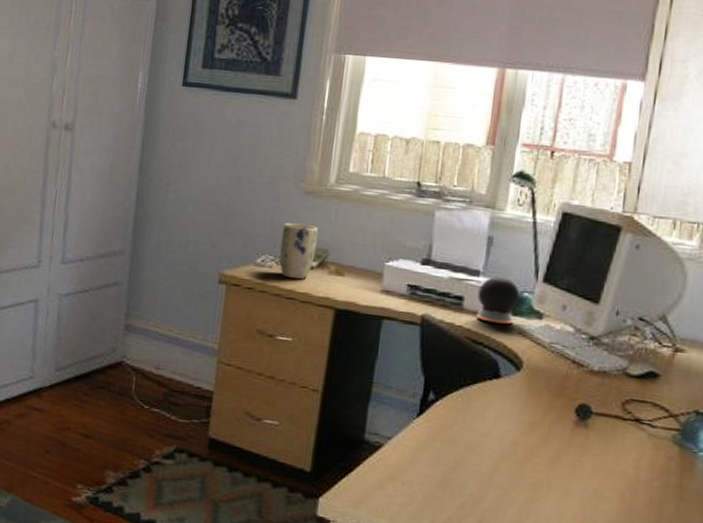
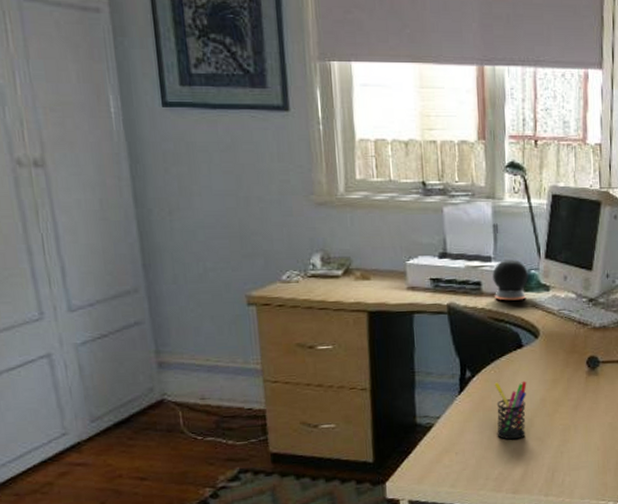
plant pot: present [279,223,319,280] -> none [301,236,339,290]
pen holder: none [453,412,498,484] -> present [494,380,527,440]

